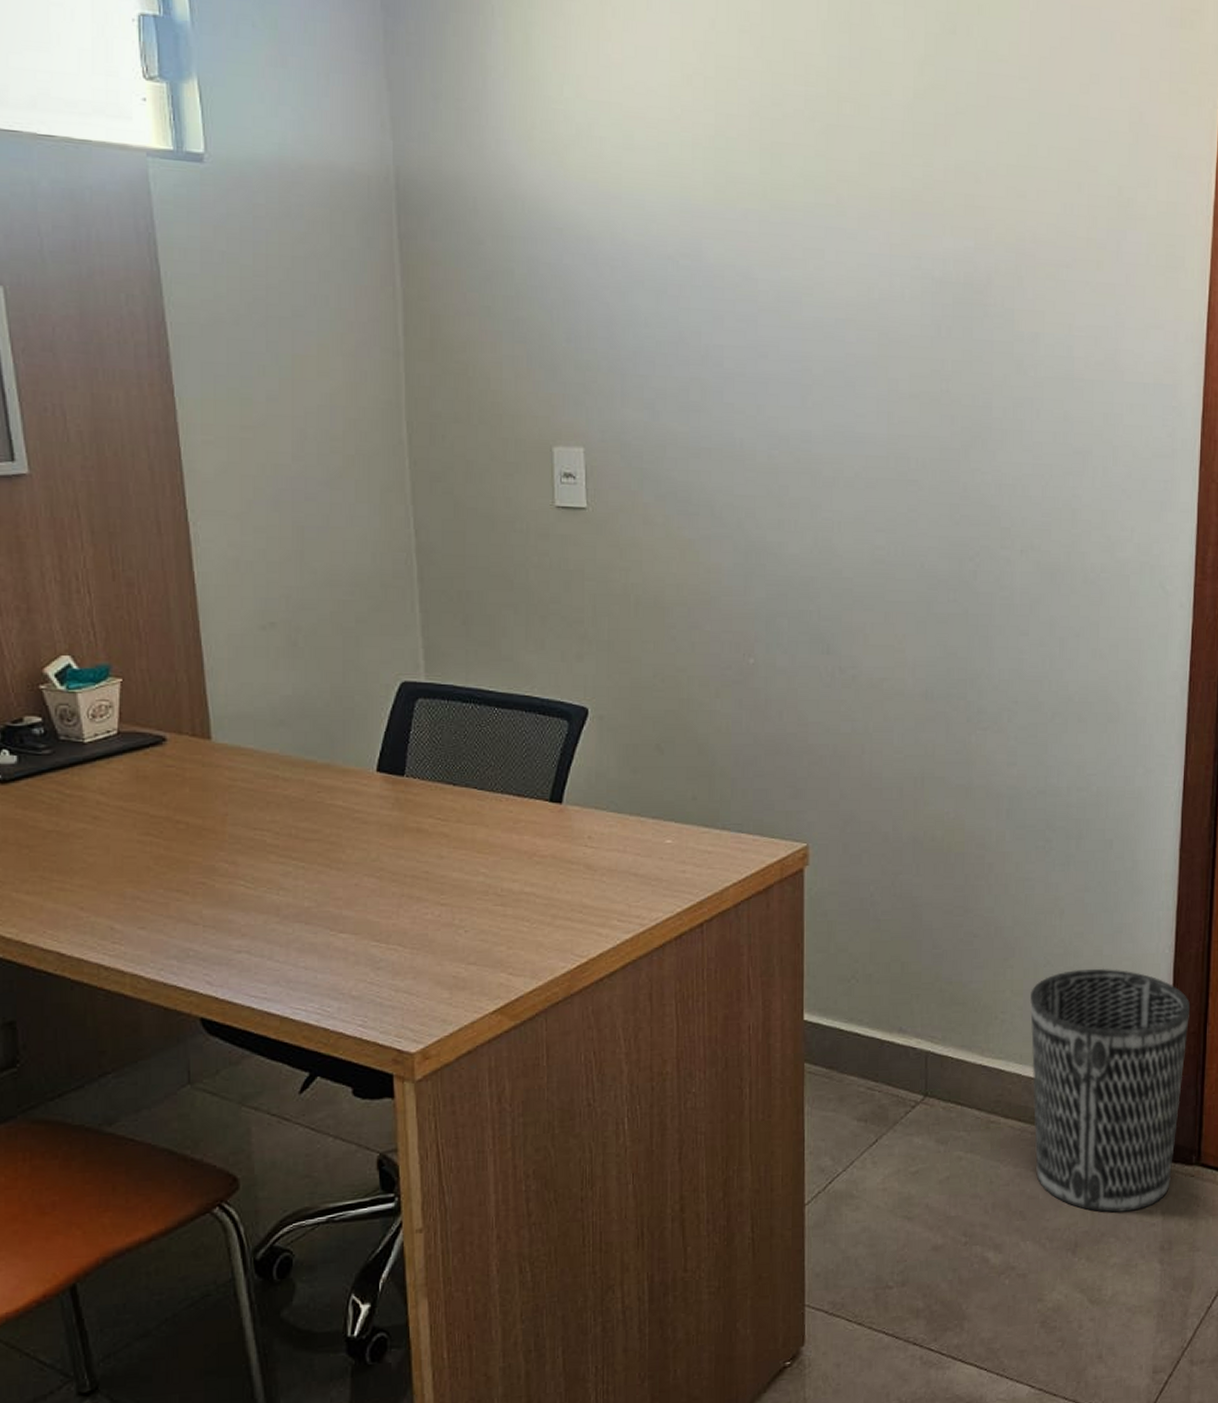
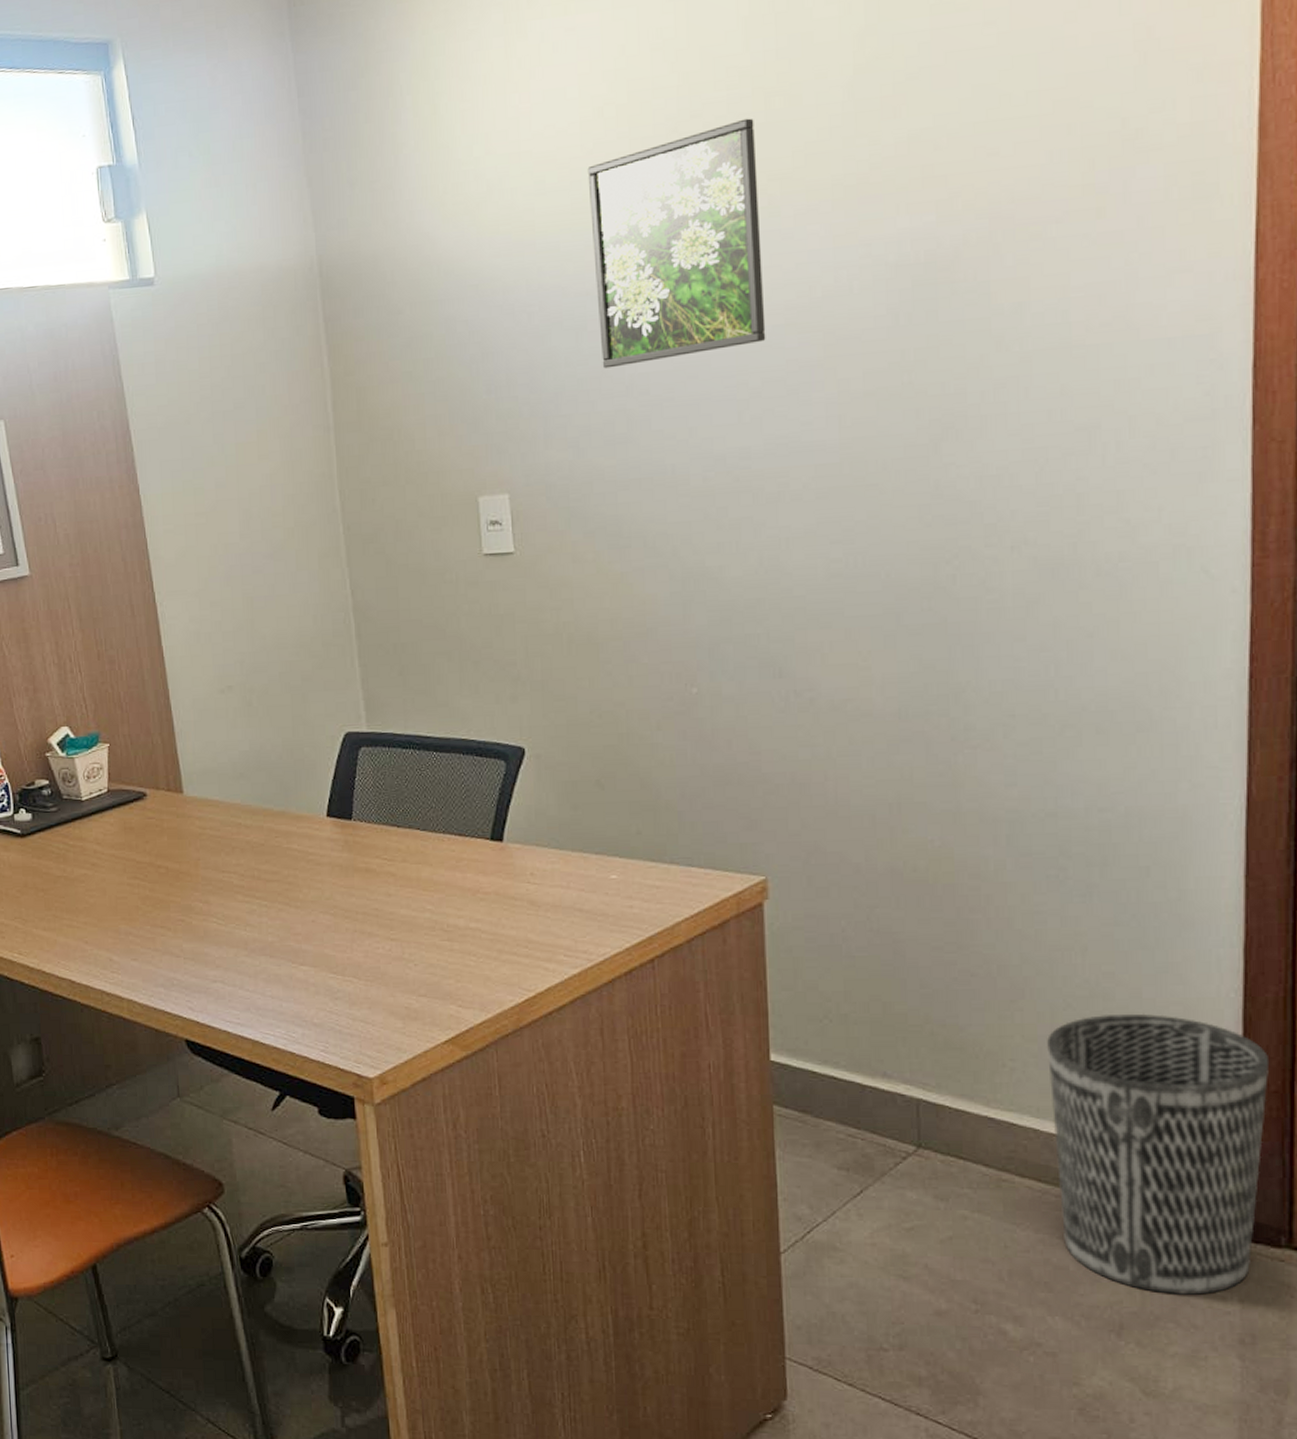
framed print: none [674,117,829,336] -> present [587,118,766,369]

